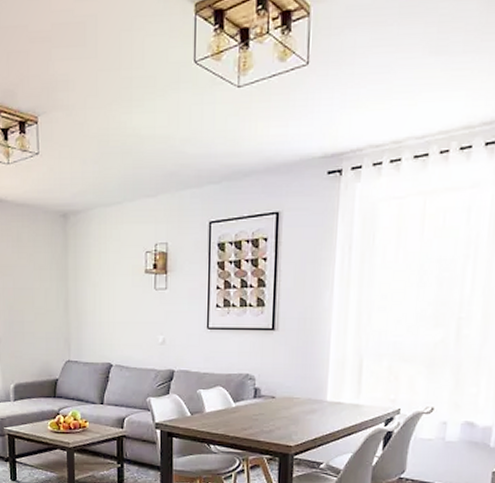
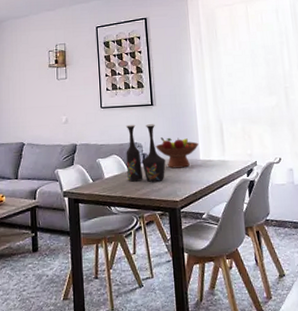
vase: none [233,351,282,423] -> present [125,124,166,183]
fruit bowl: none [271,370,327,409] -> present [155,137,198,169]

